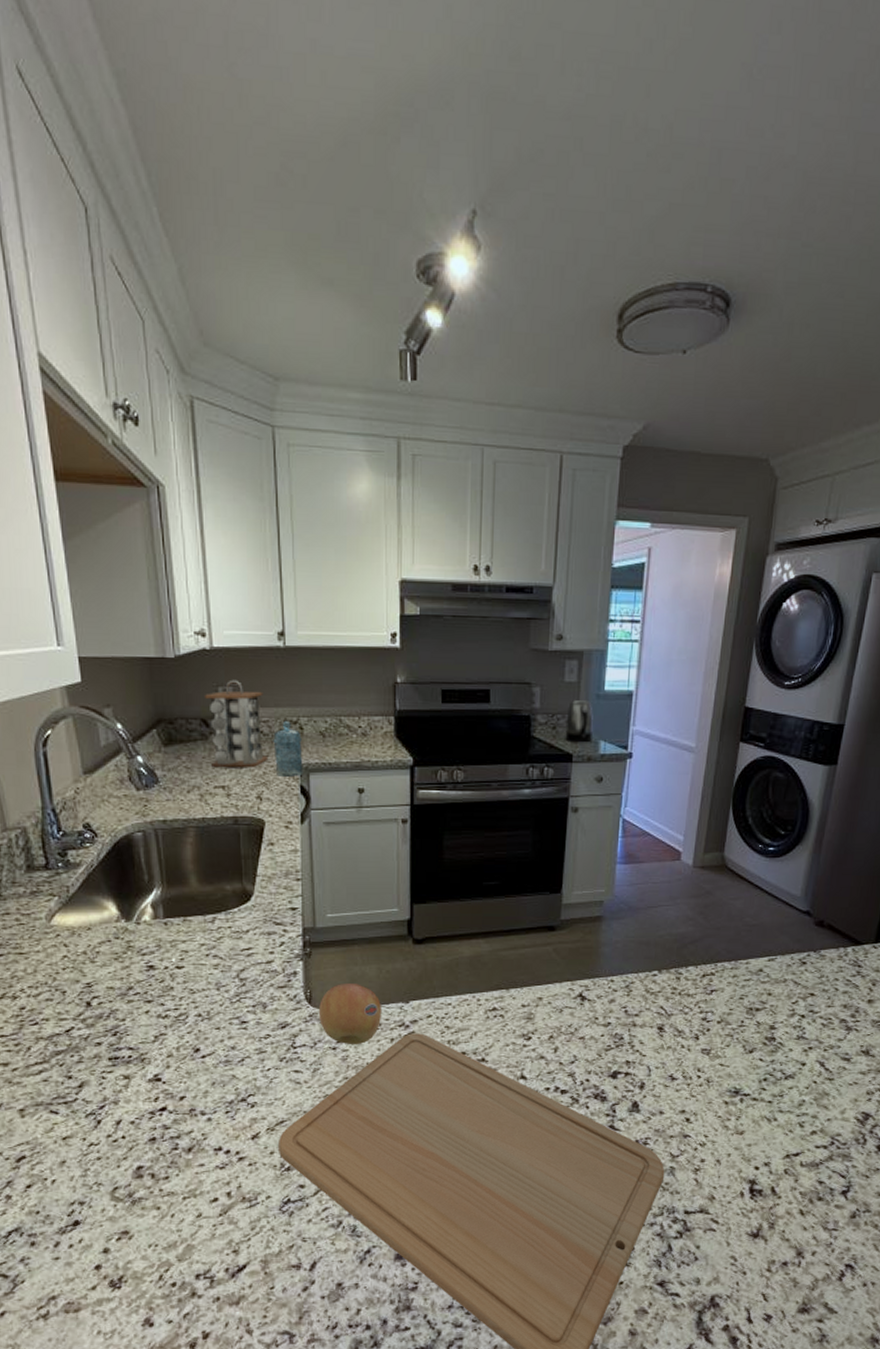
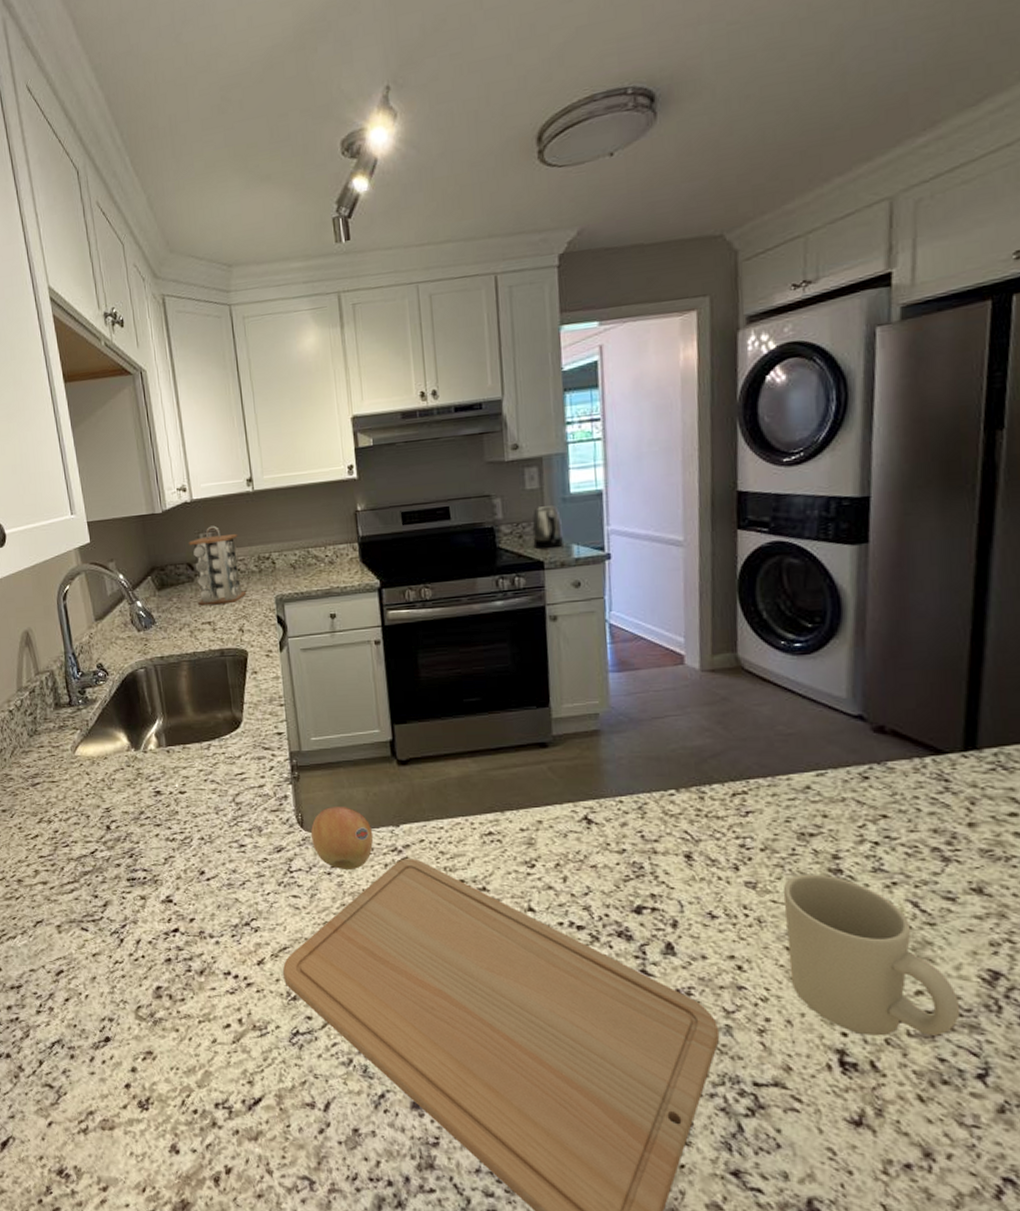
canister: present [273,720,303,778] -> none [249,557,279,610]
mug: none [725,1041,840,1168] -> present [782,874,961,1036]

